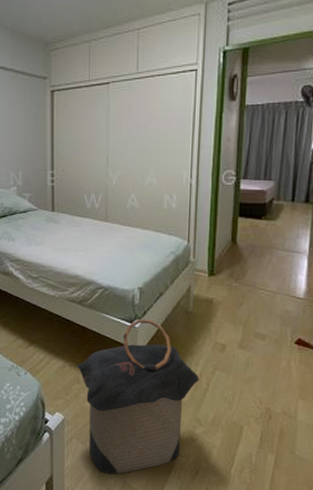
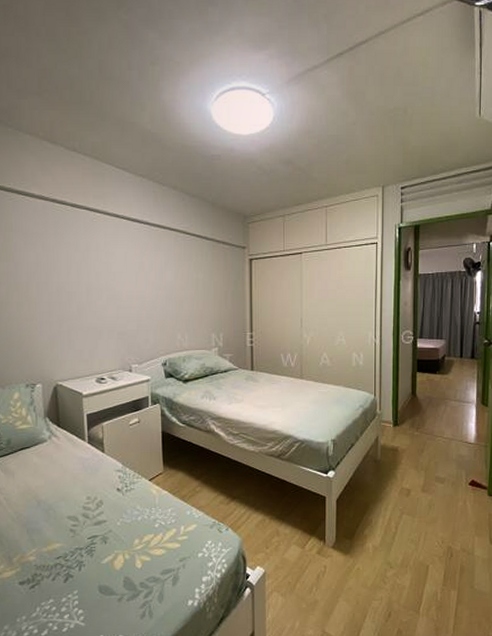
laundry hamper: present [76,319,200,475] -> none [275,469,389,625]

